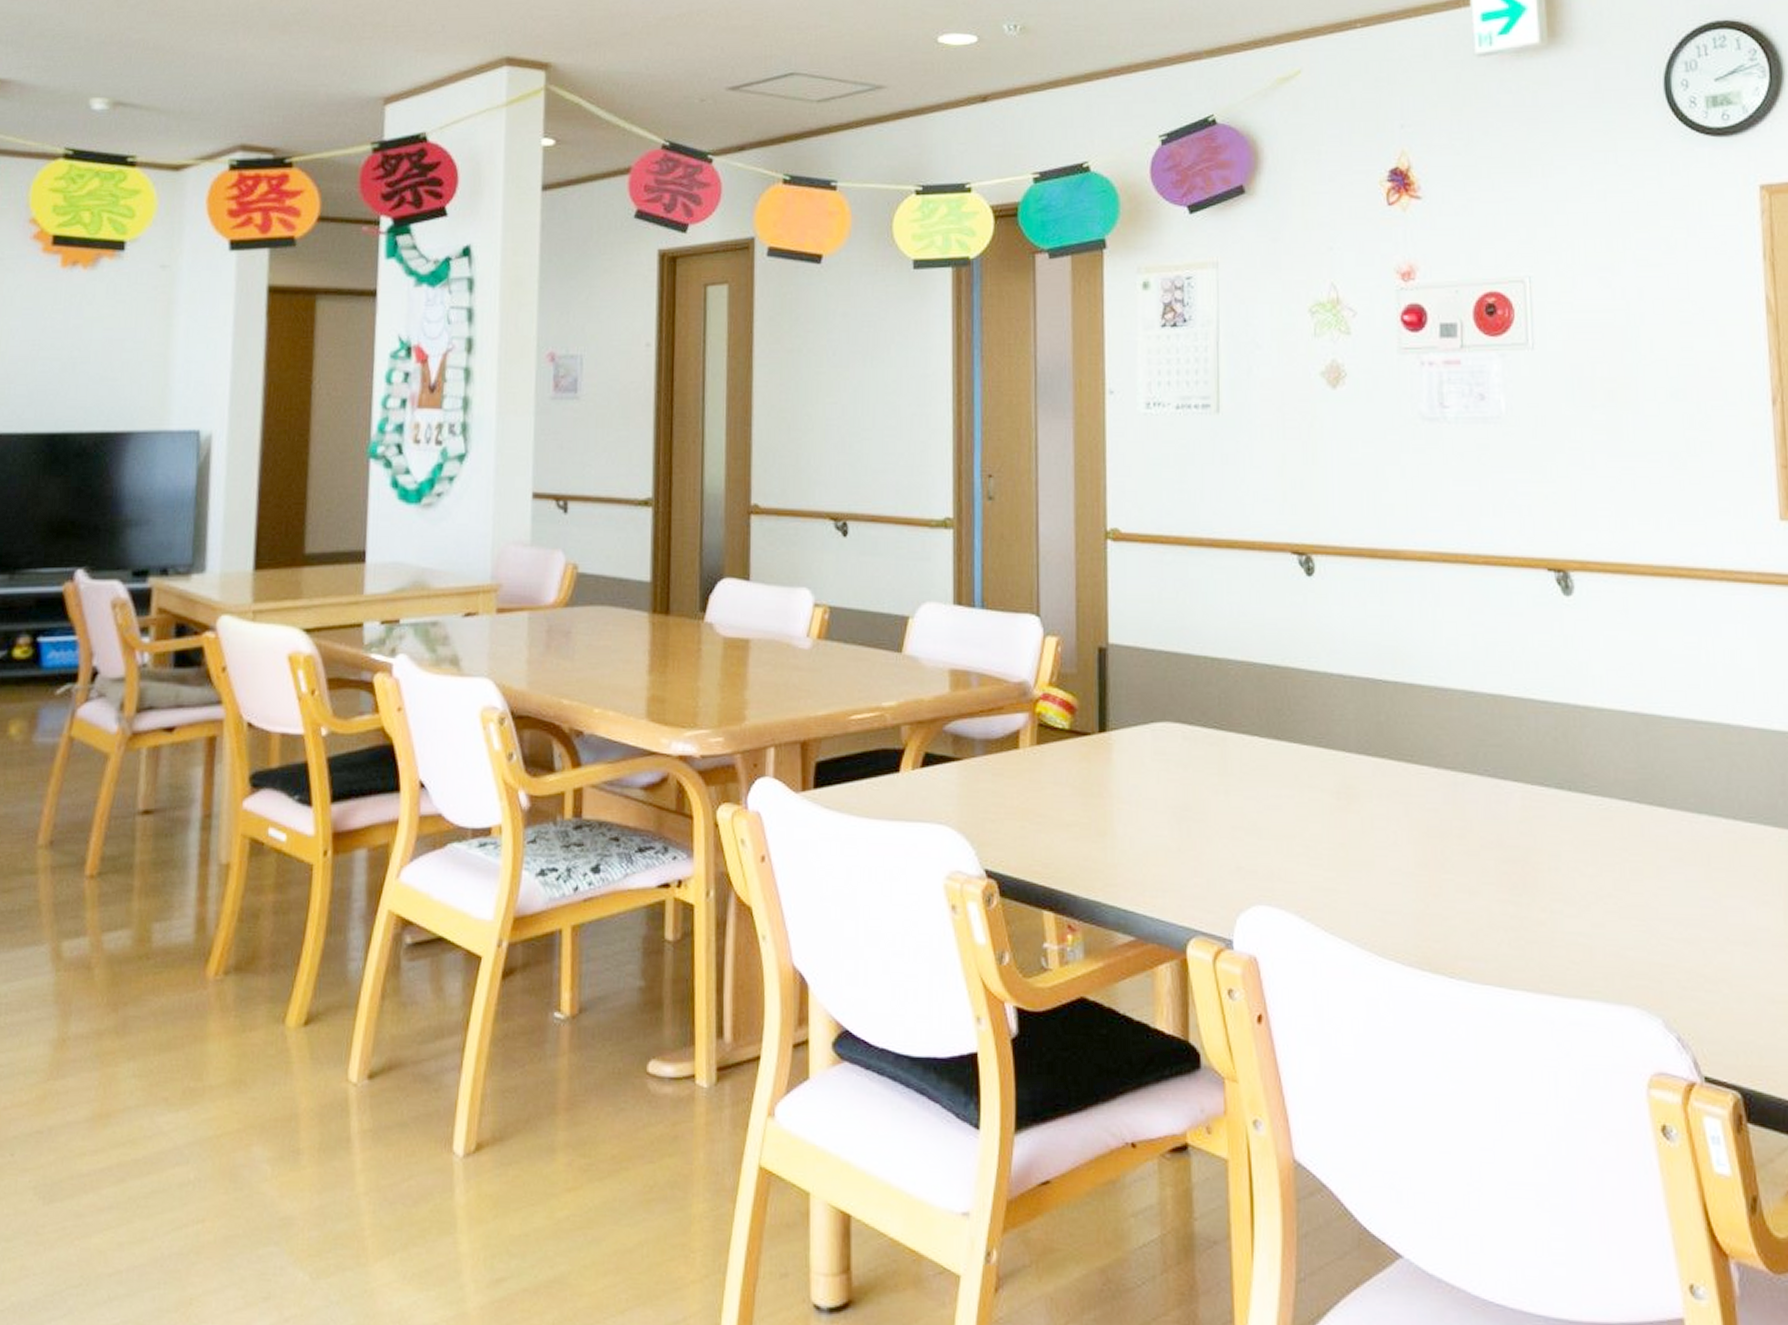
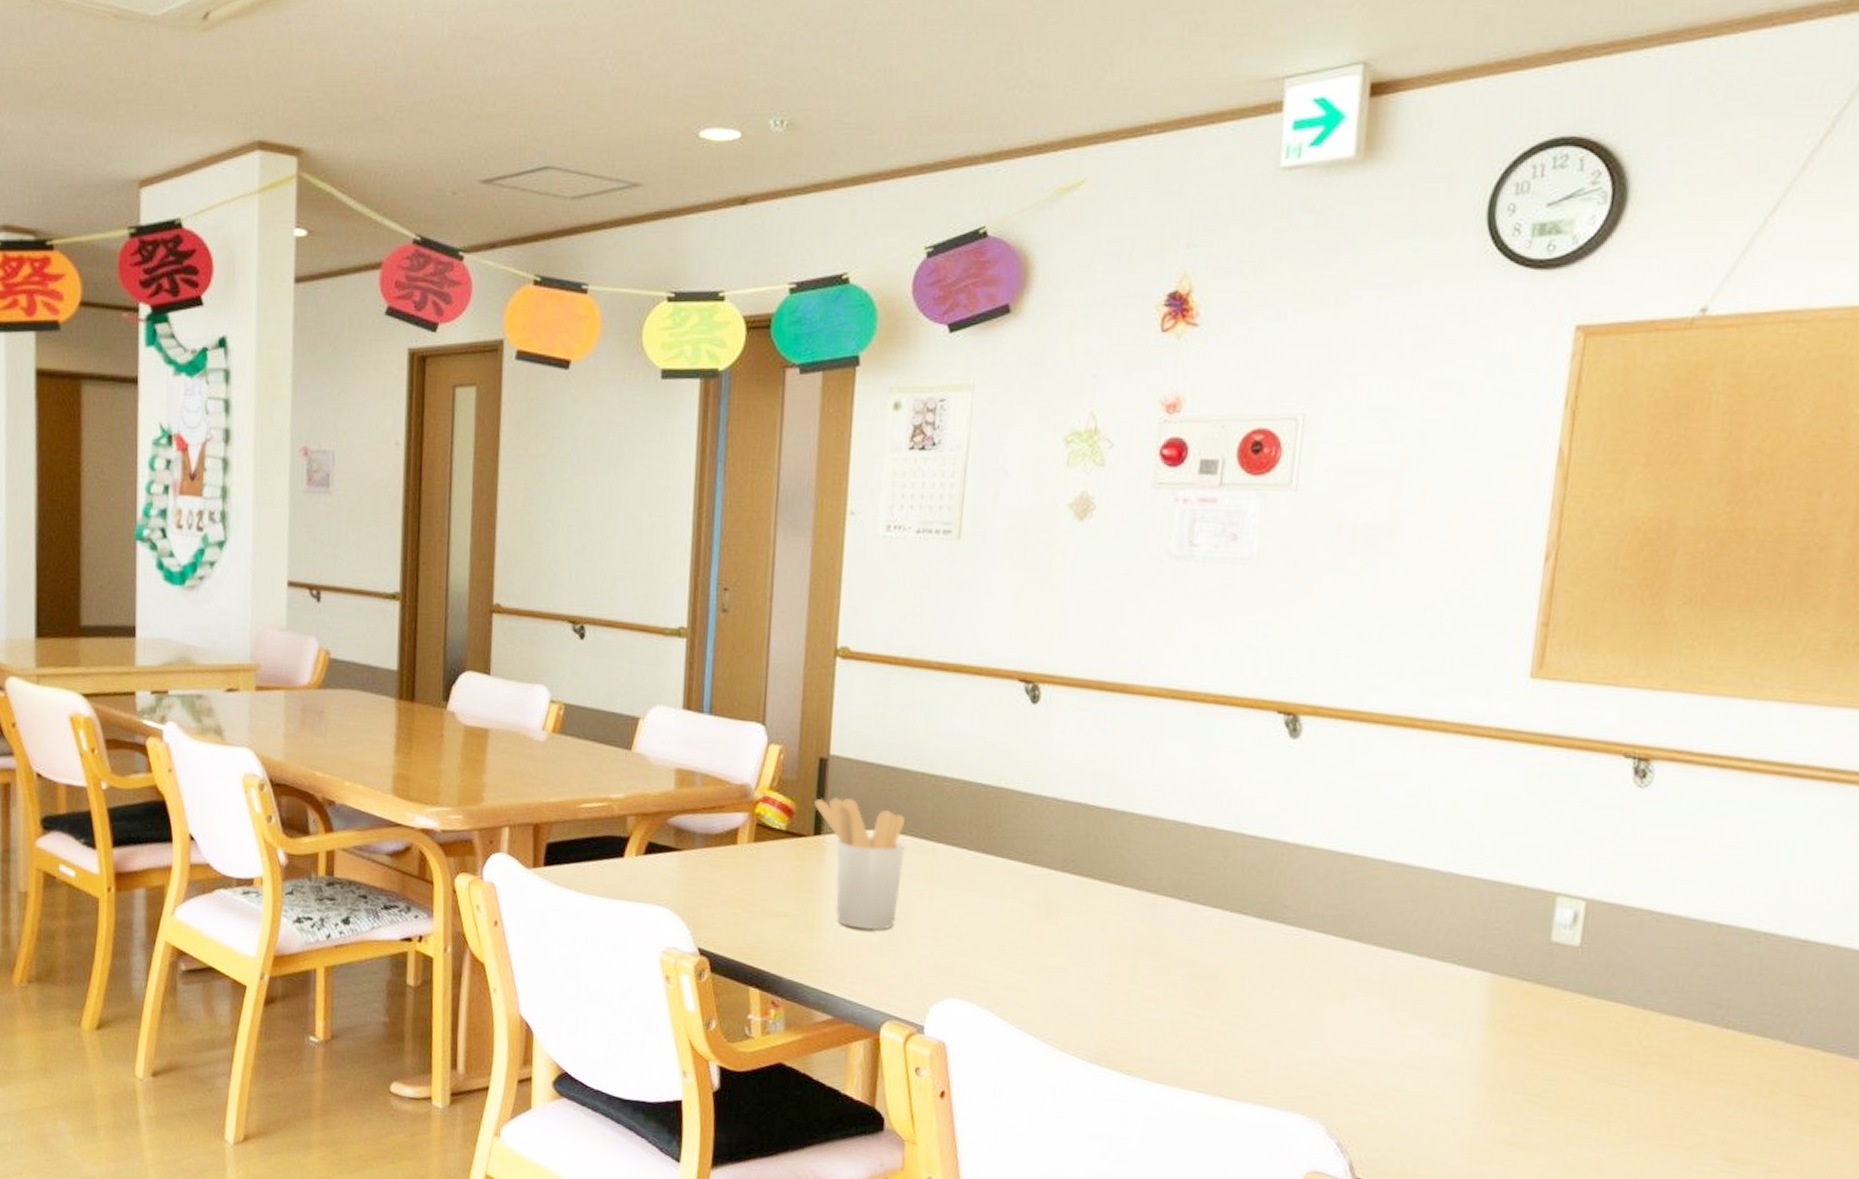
utensil holder: none [1097,688,1195,834] -> present [814,797,906,930]

